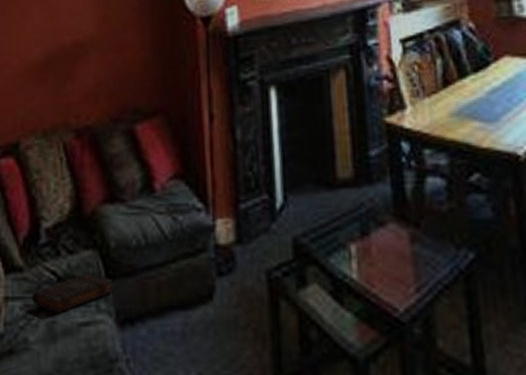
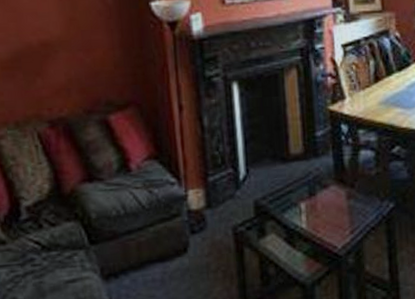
book: present [31,272,114,314] -> none [17,239,98,276]

